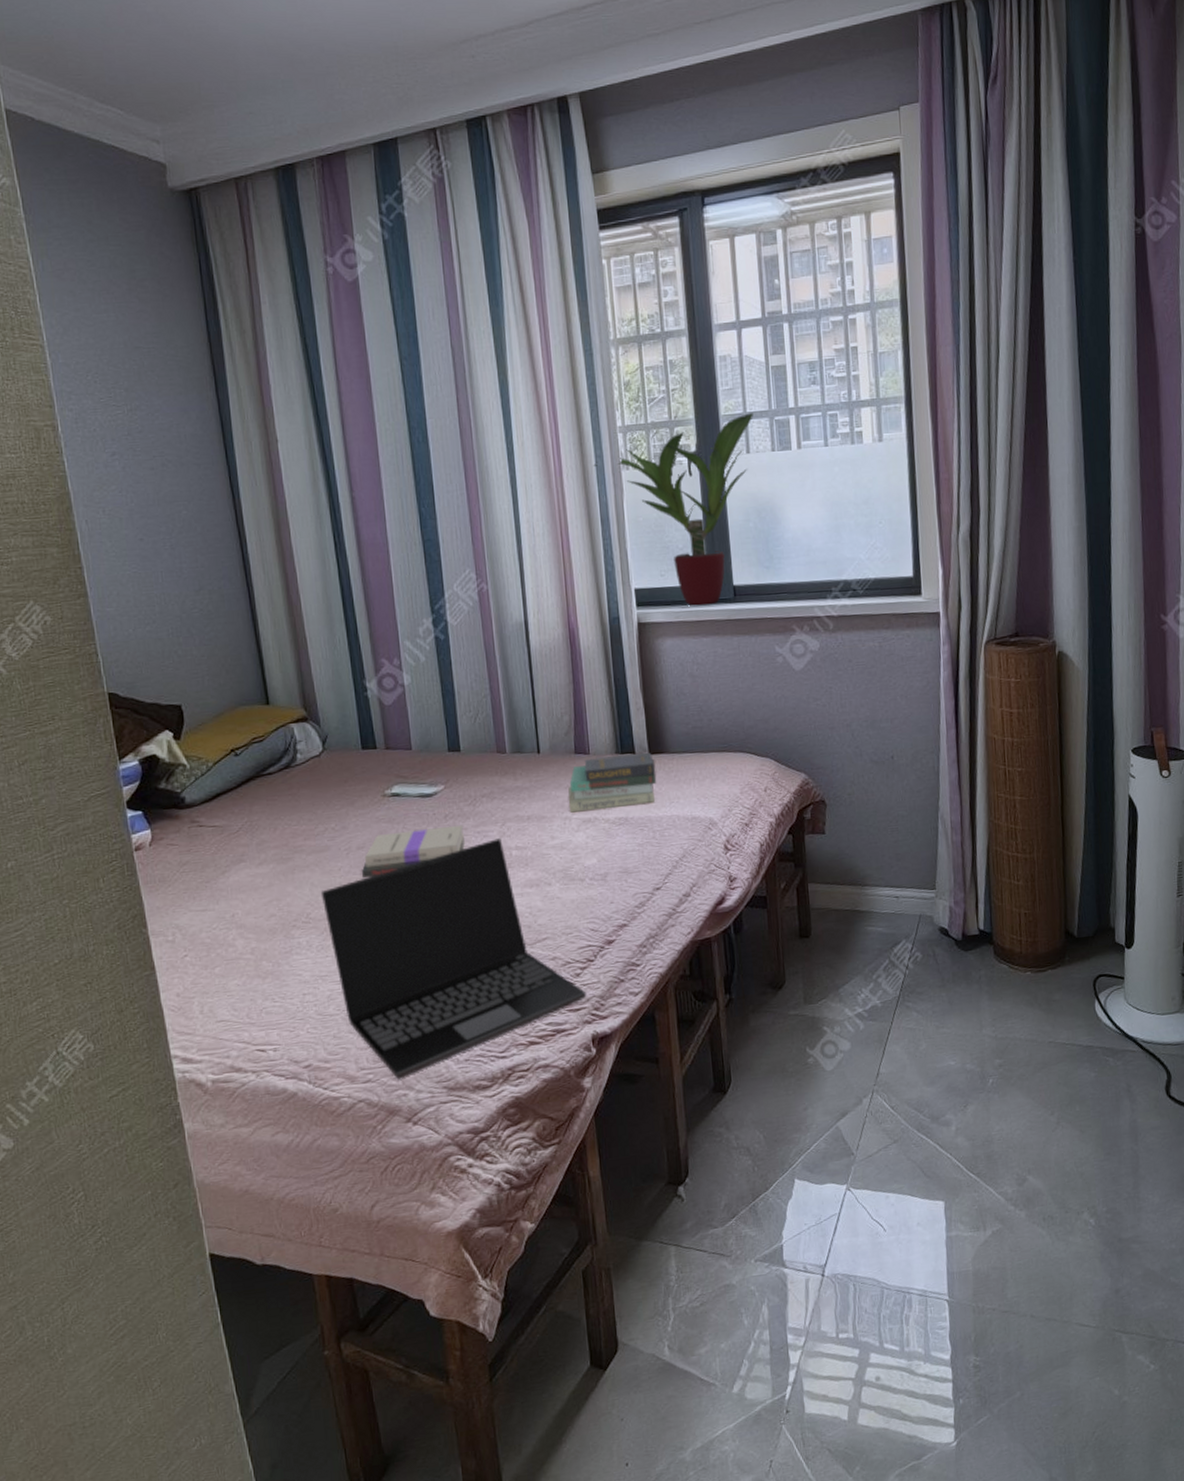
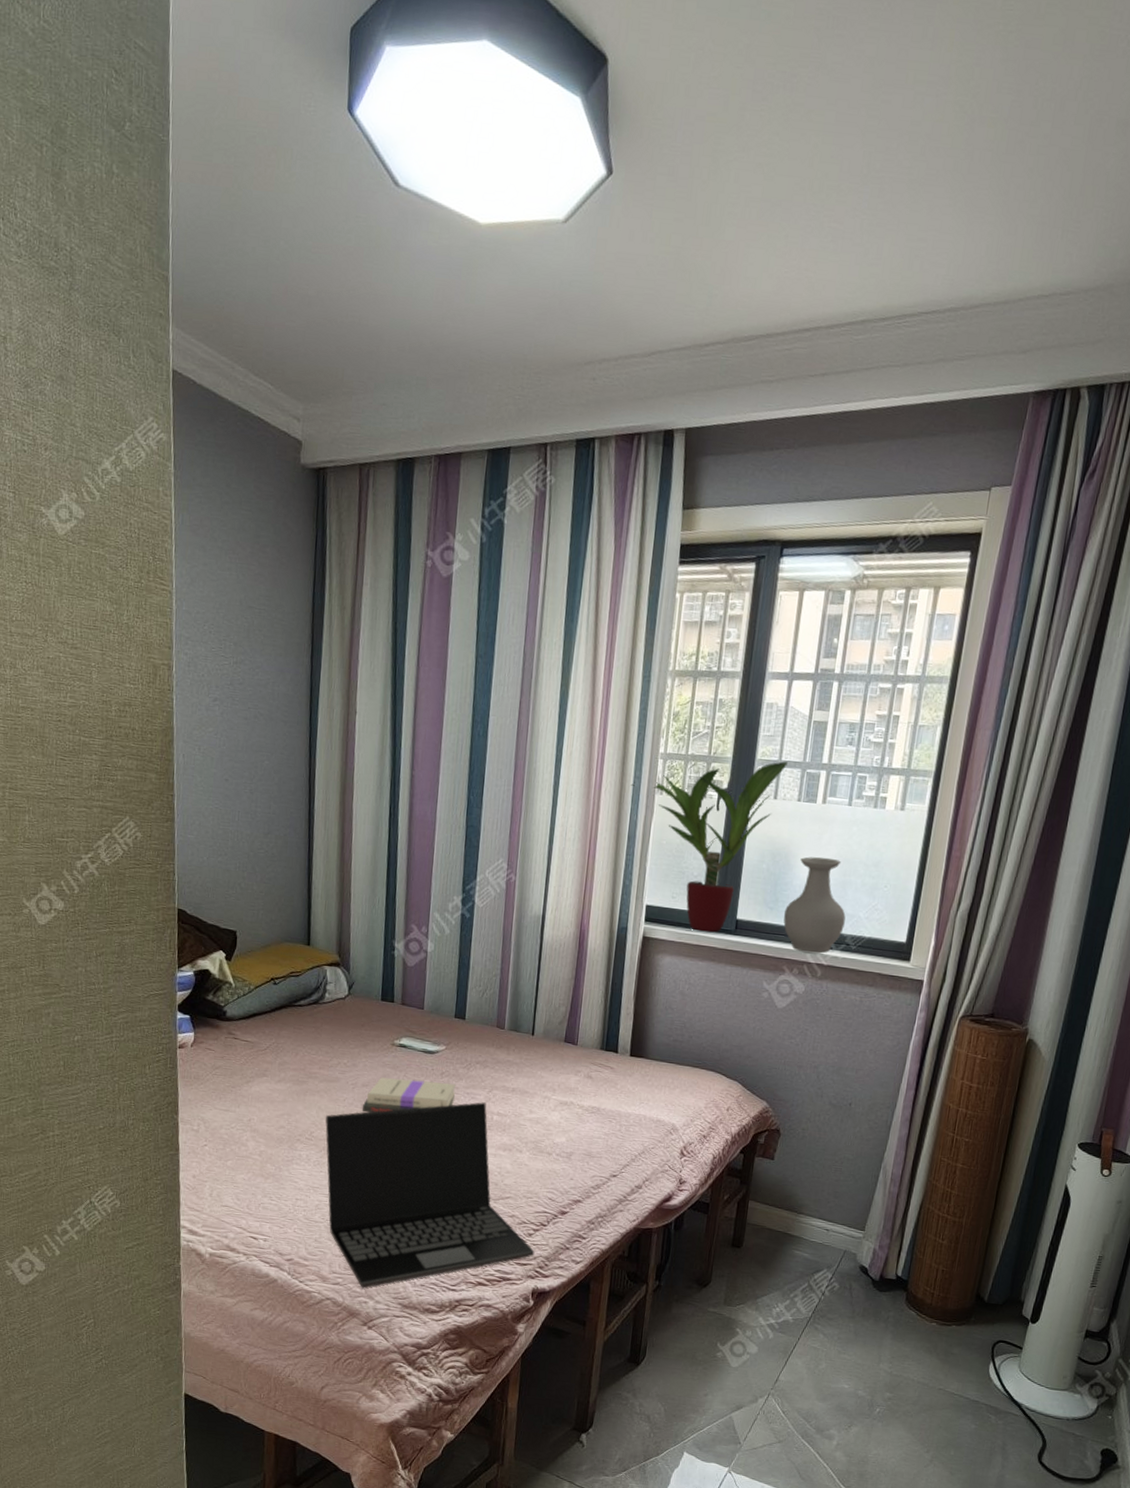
books: present [568,752,657,813] -> none [550,1049,634,1099]
vase: none [781,503,847,608] -> present [783,856,846,955]

